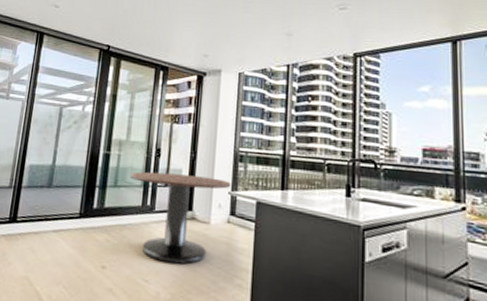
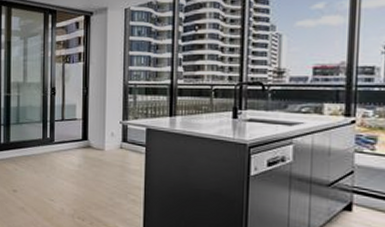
dining table: present [129,171,232,265] -> none [29,108,122,186]

